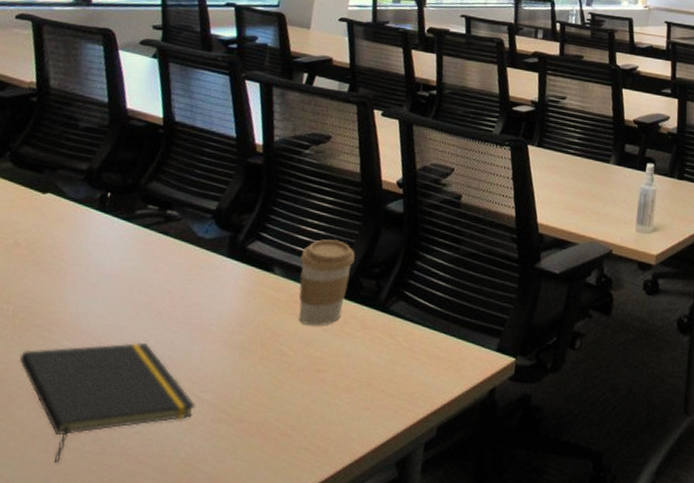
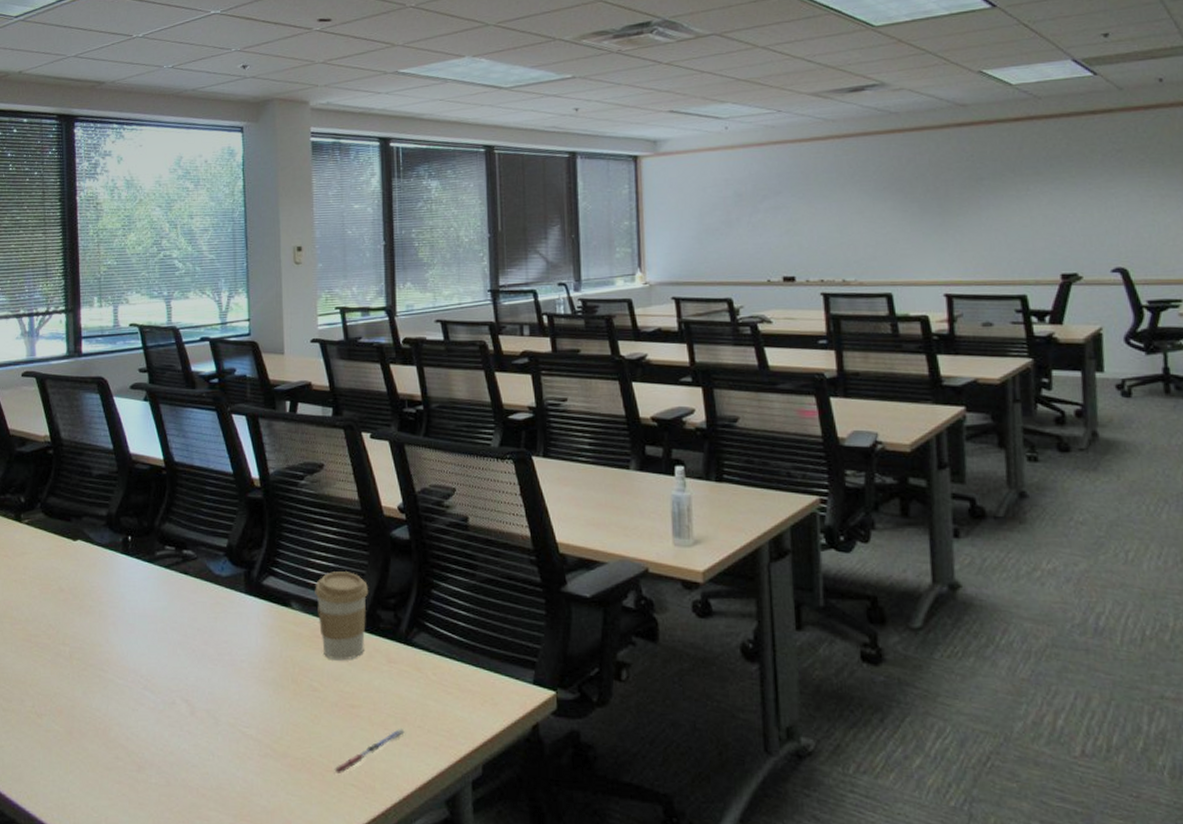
notepad: present [19,343,195,463] -> none [83,680,241,793]
pen: none [289,393,368,439] -> present [334,729,405,775]

